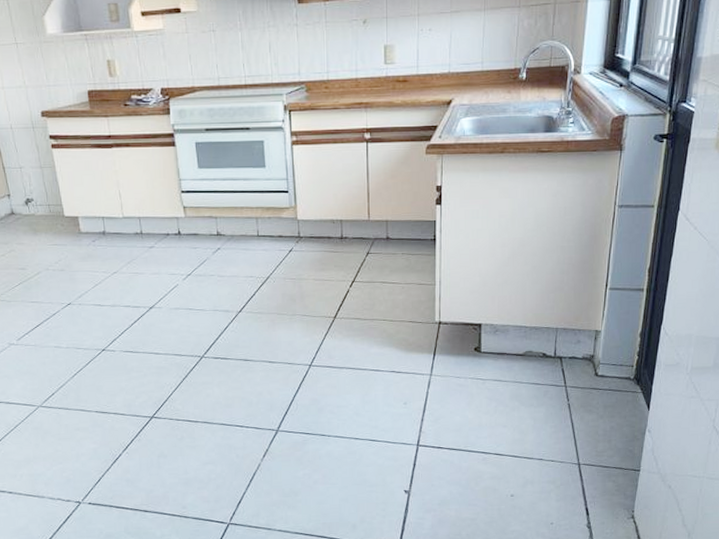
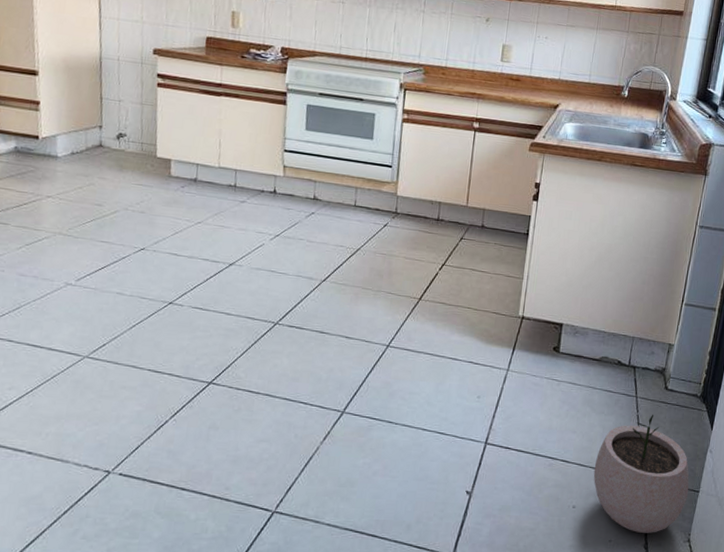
plant pot: none [528,402,629,514] -> present [593,415,689,533]

